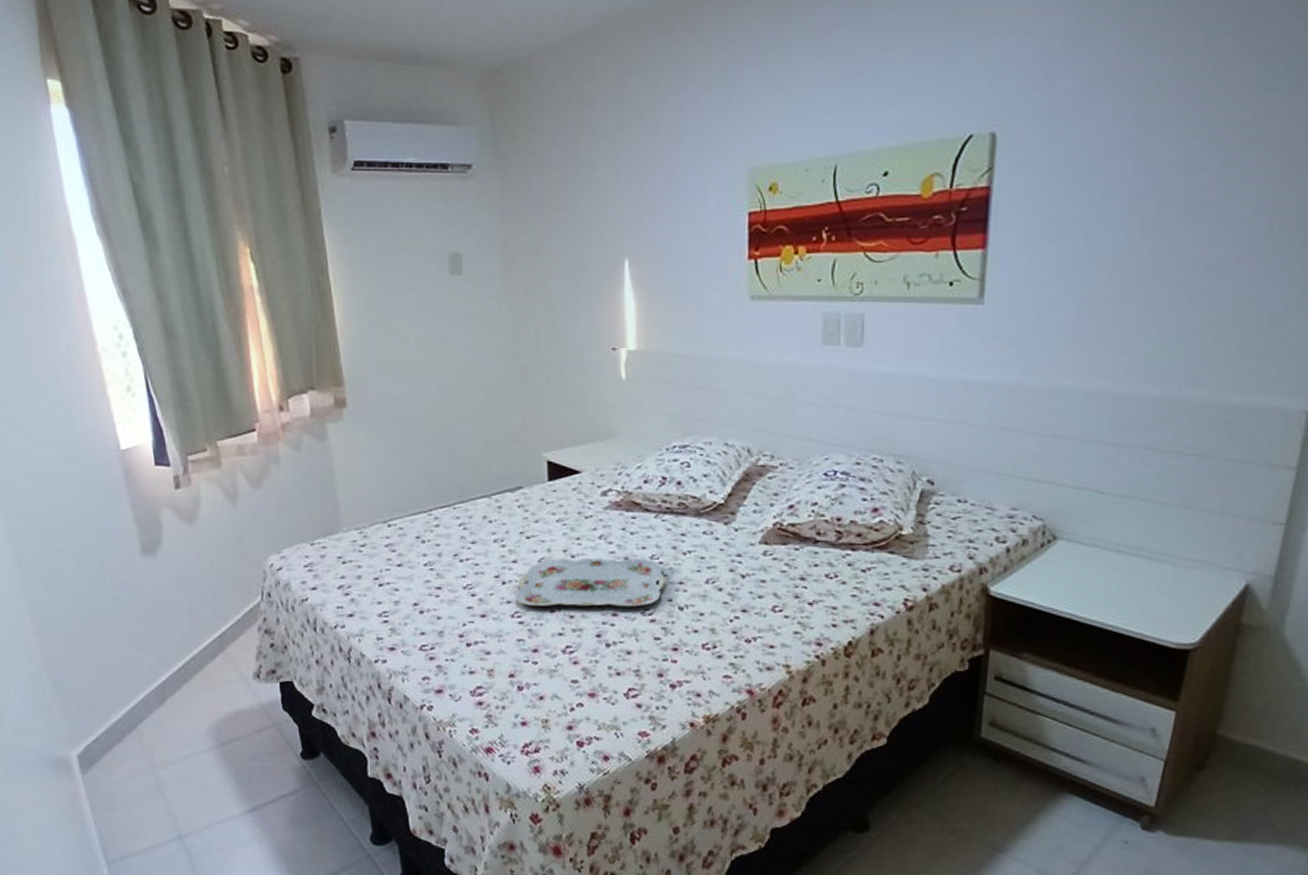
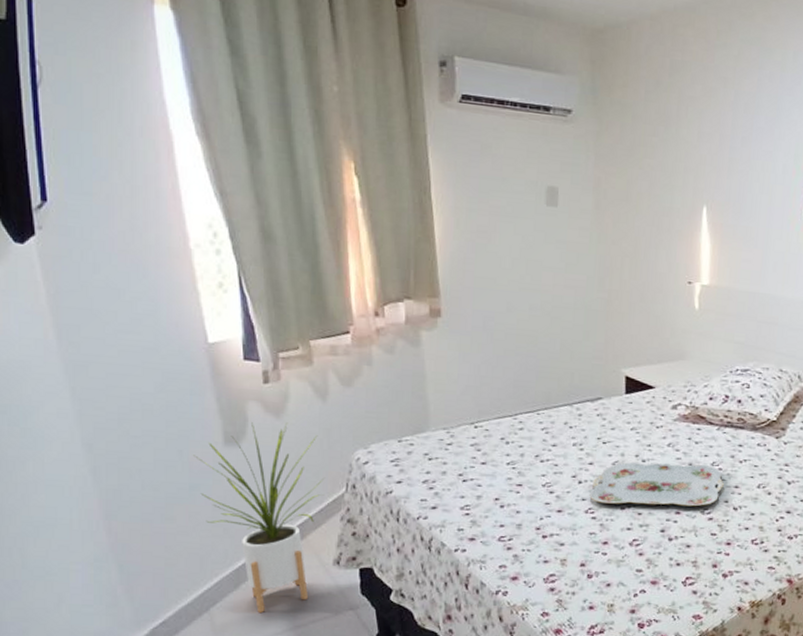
house plant: none [114,529,239,730] -> present [193,422,324,614]

